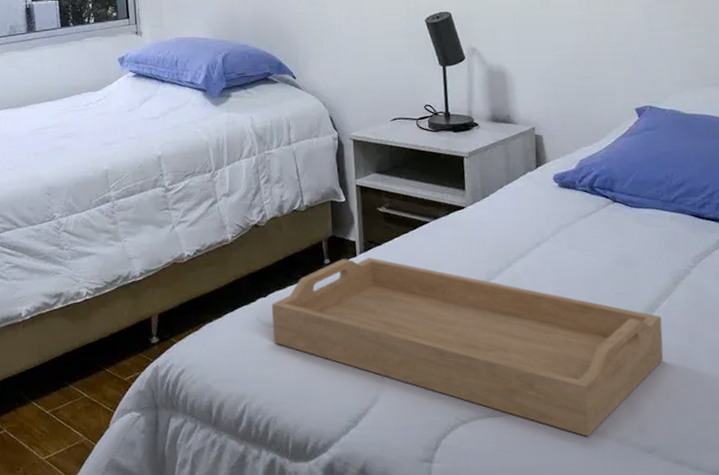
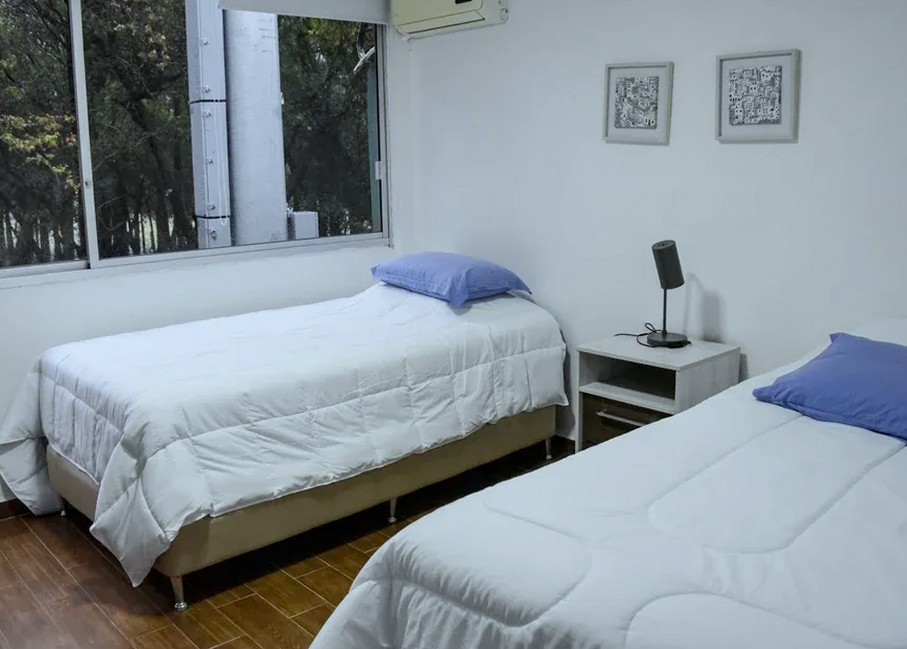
serving tray: present [272,258,664,437] -> none [498,456,833,613]

